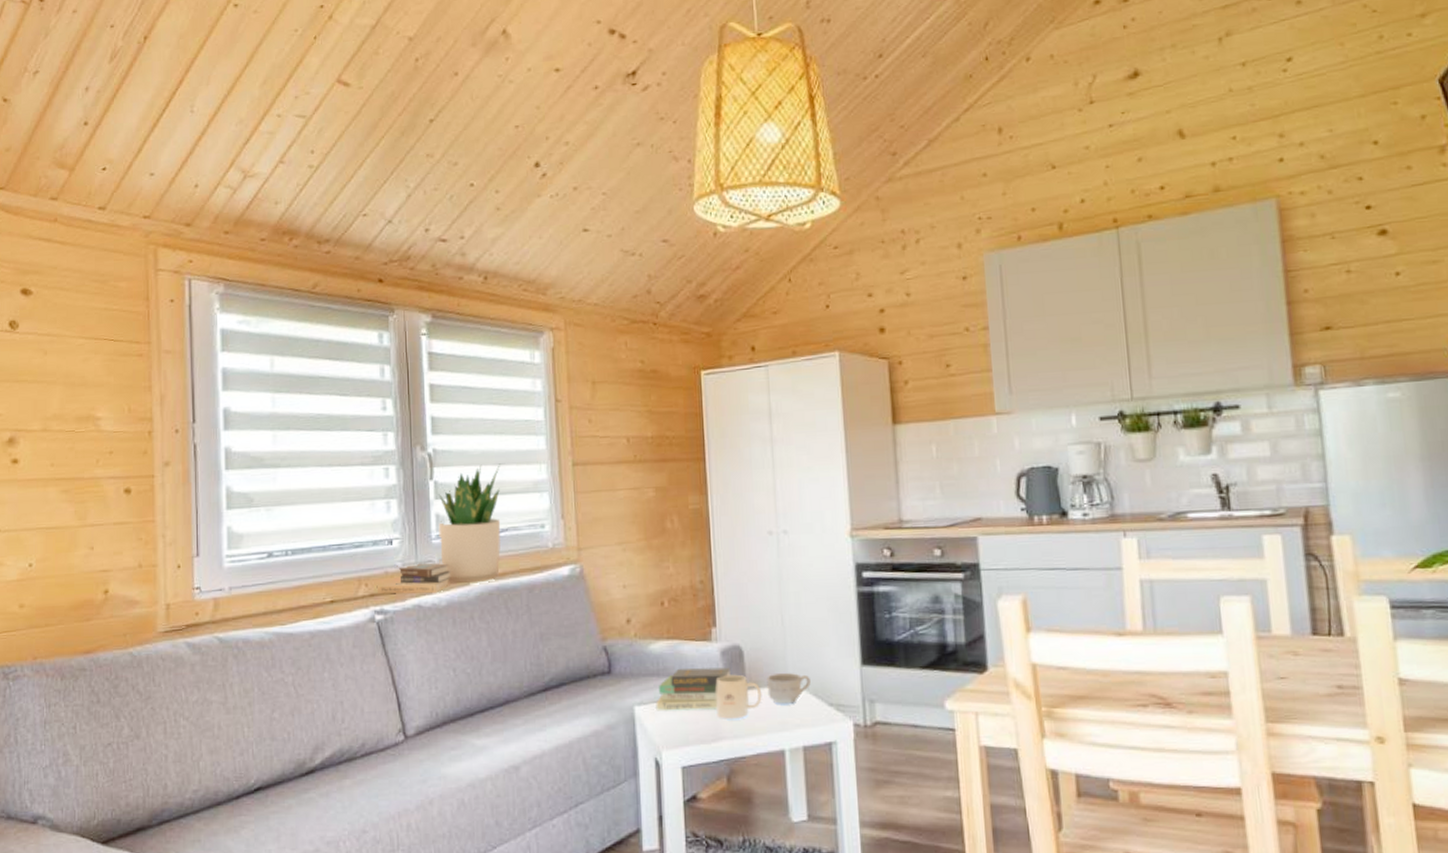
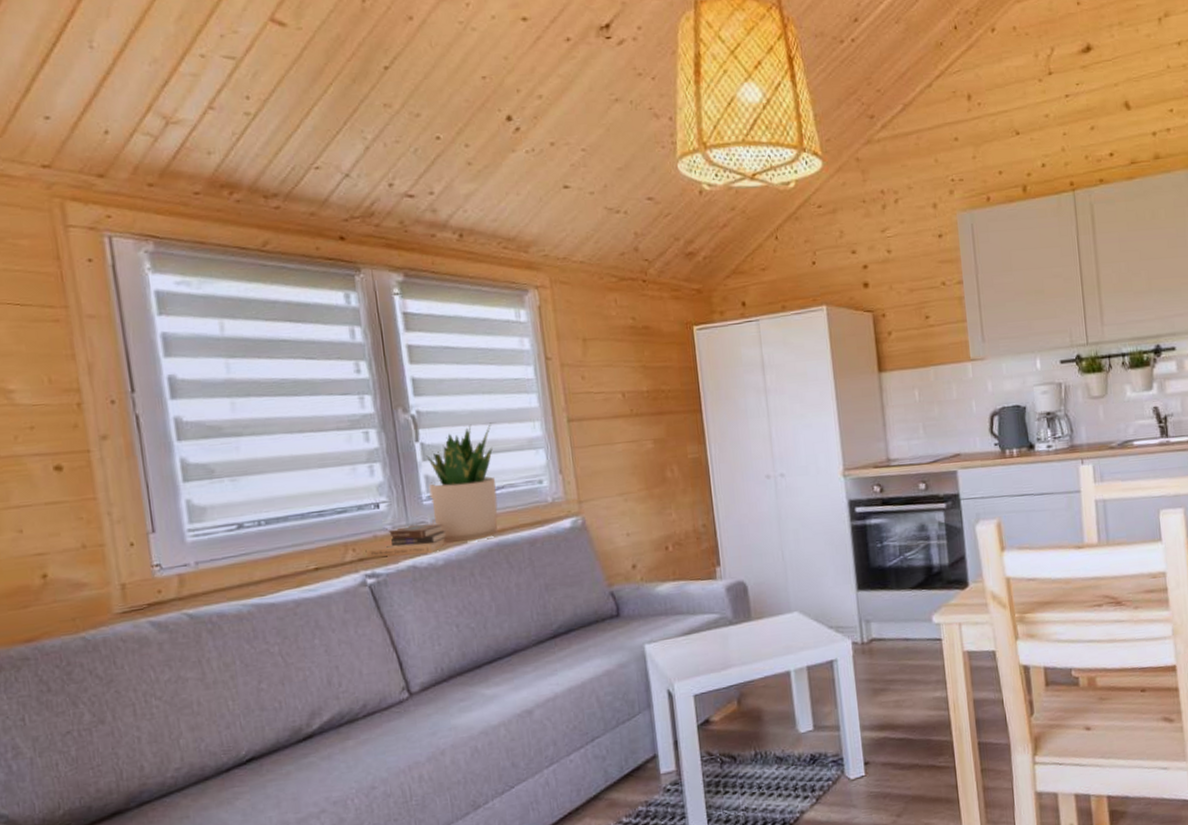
books: present [656,667,734,712] -> none [665,602,740,648]
mug: present [714,674,762,720] -> none [722,607,767,650]
teacup: present [767,673,811,705] -> none [770,602,812,632]

